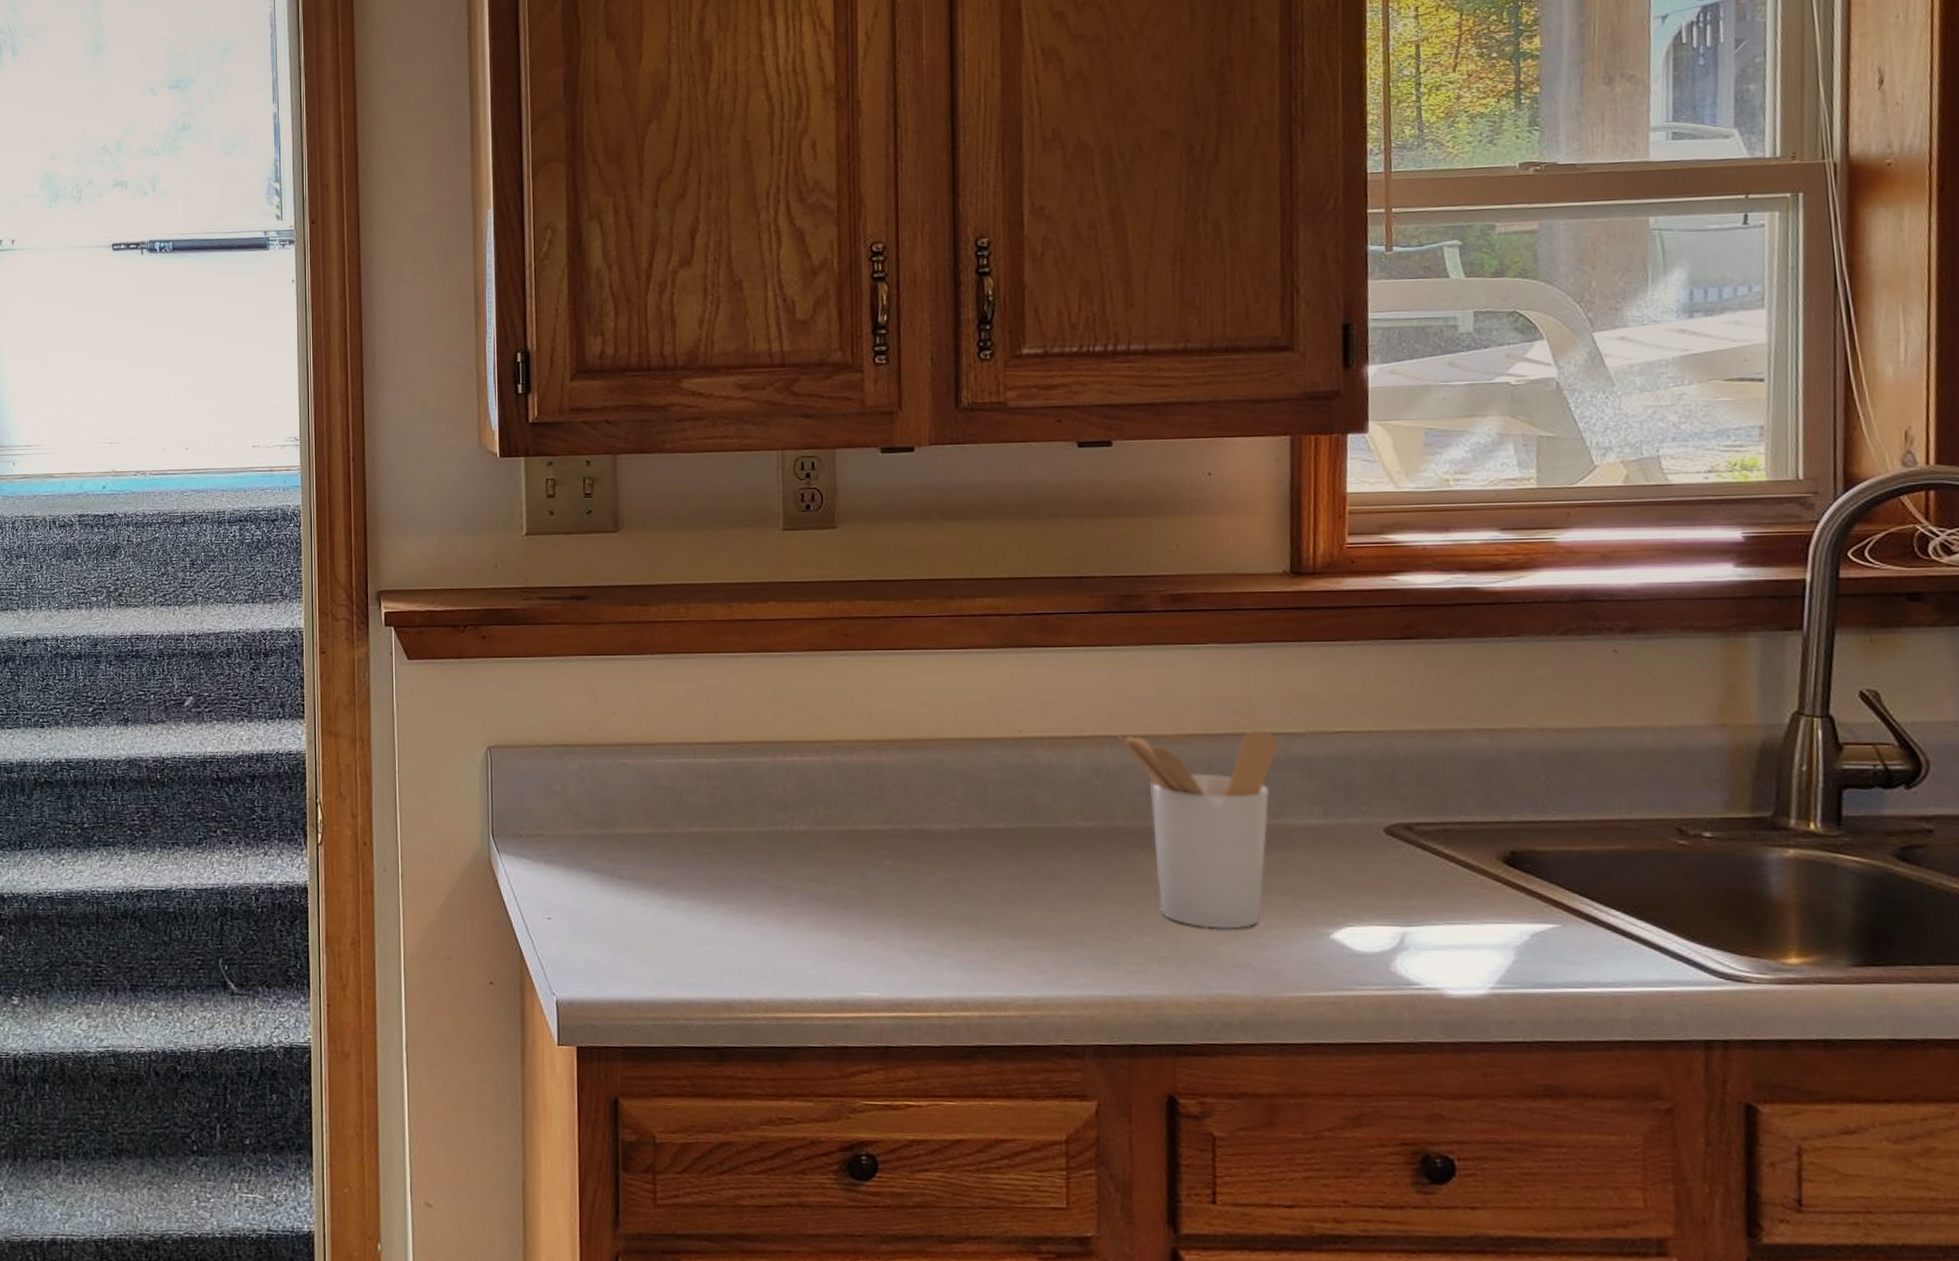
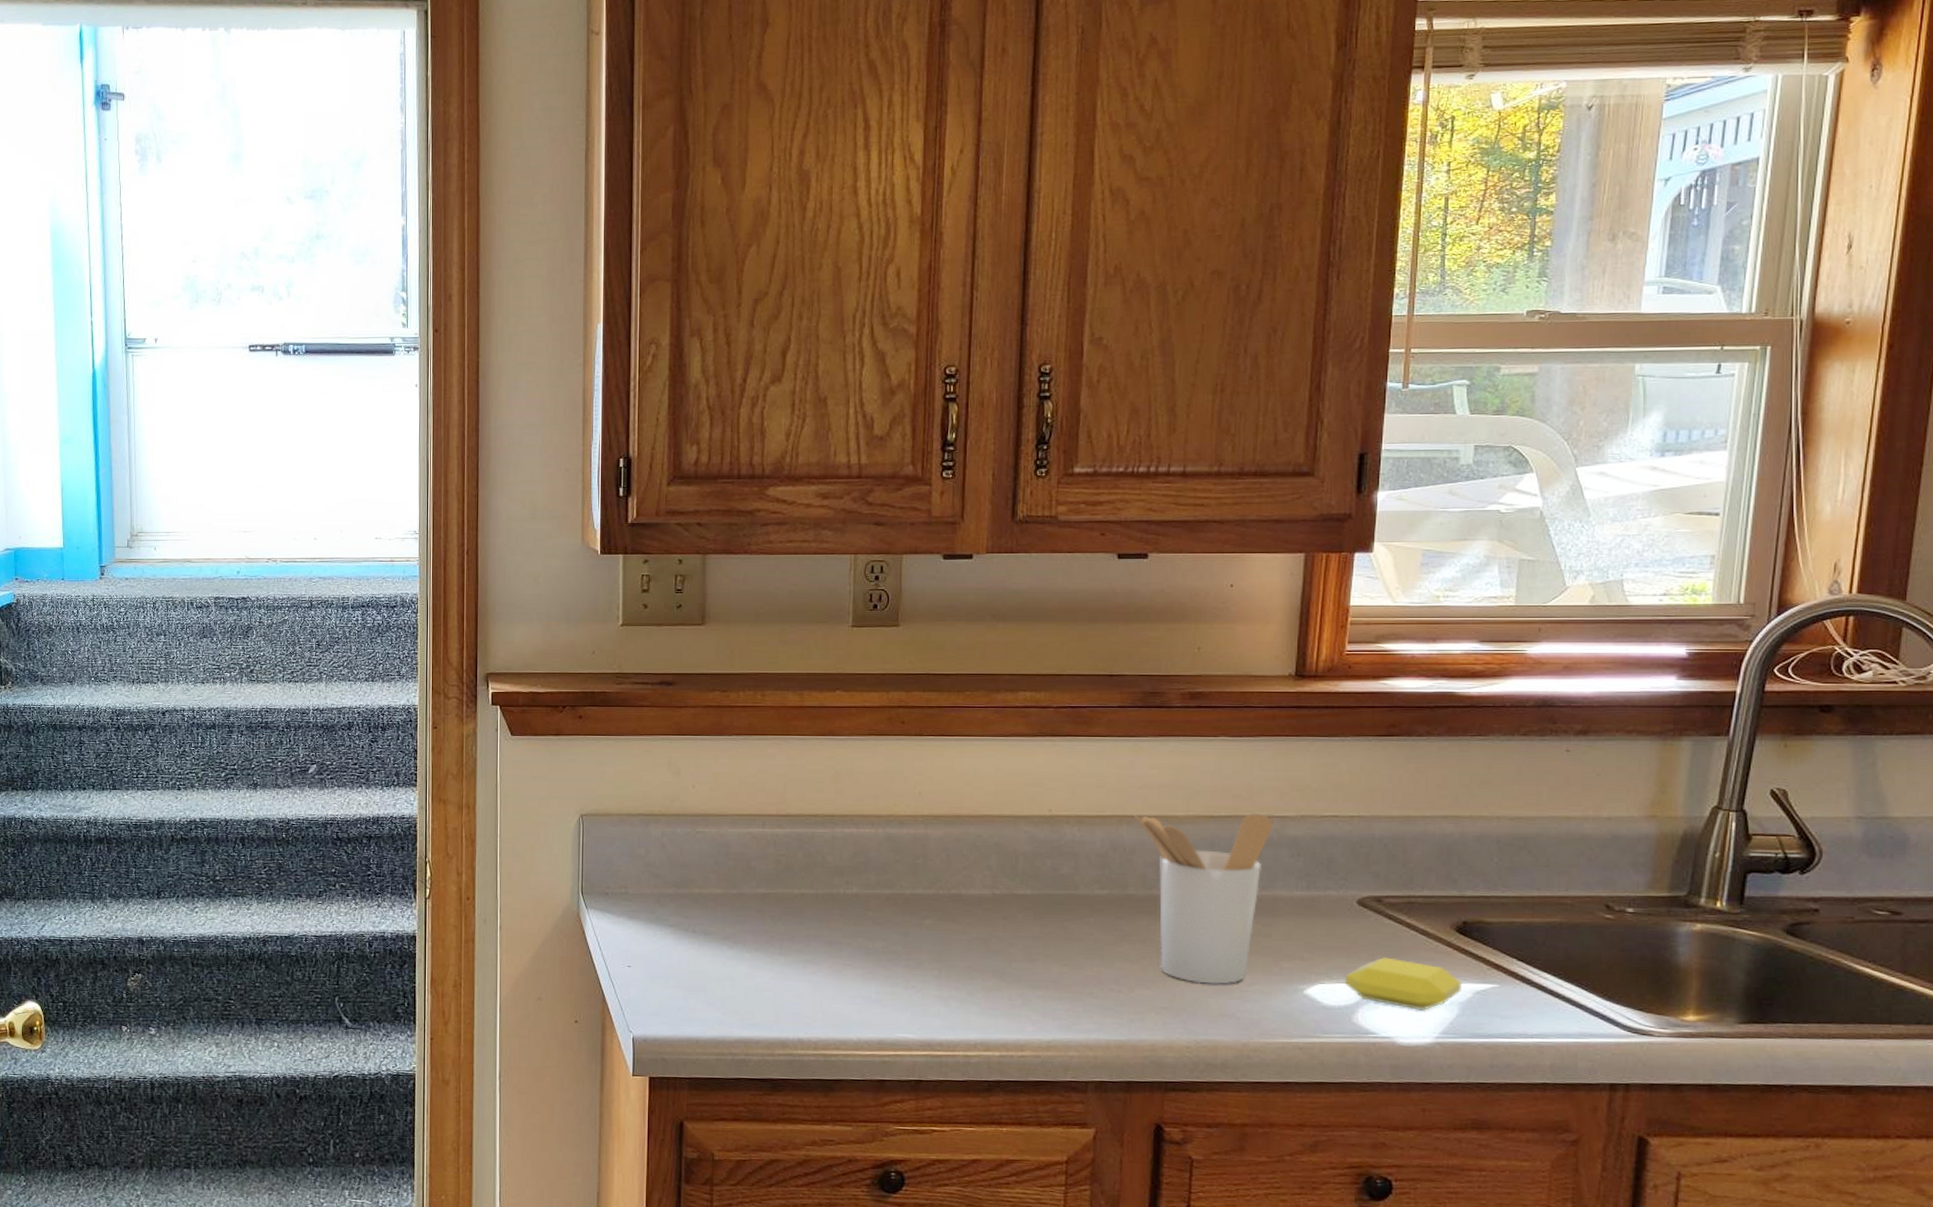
soap bar: none [1378,894,1516,956] -> present [1345,957,1461,1010]

